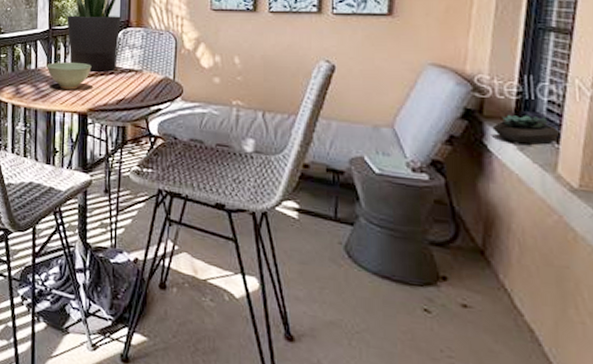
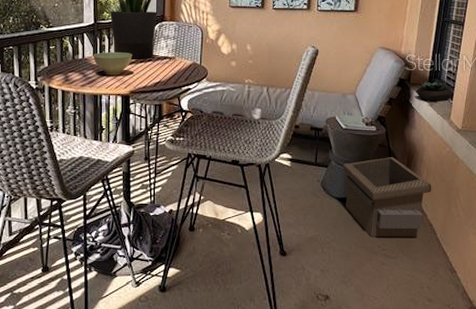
storage basket: none [377,220,530,347] -> present [342,157,432,238]

